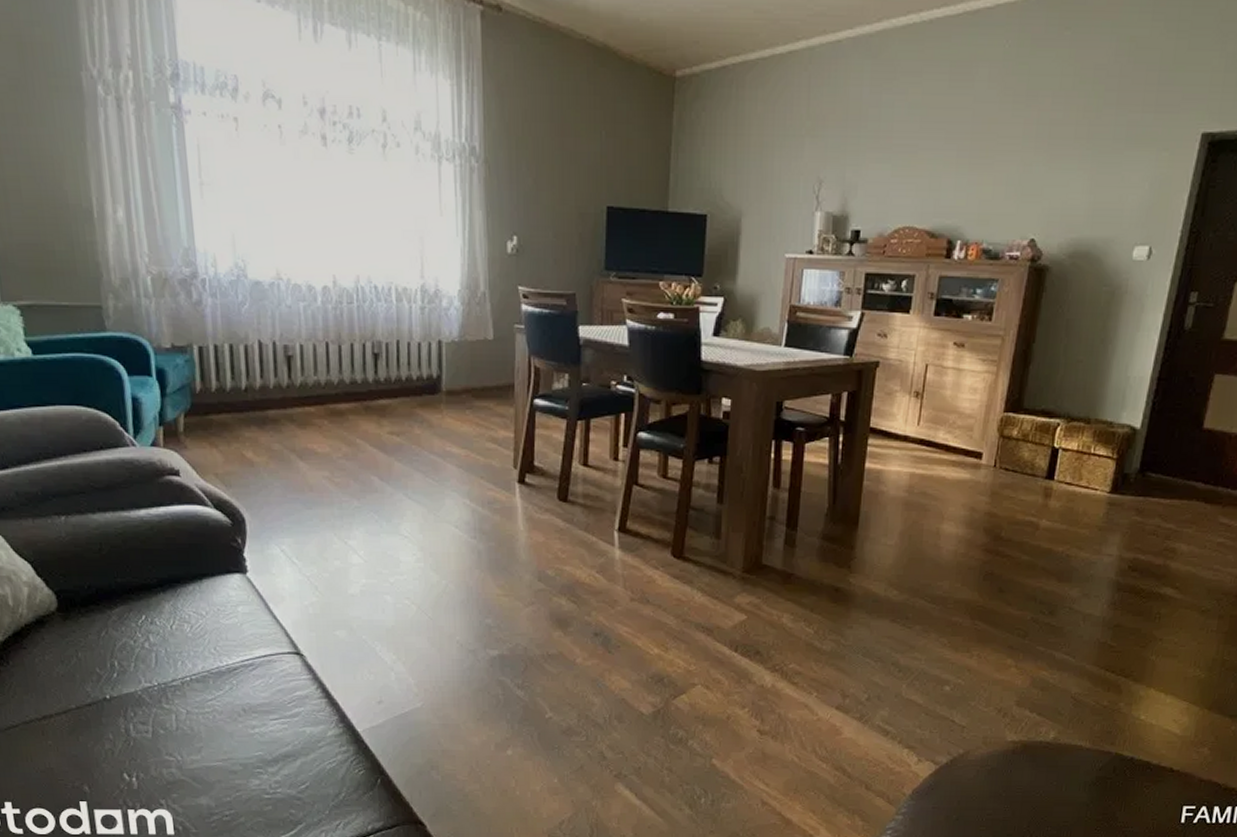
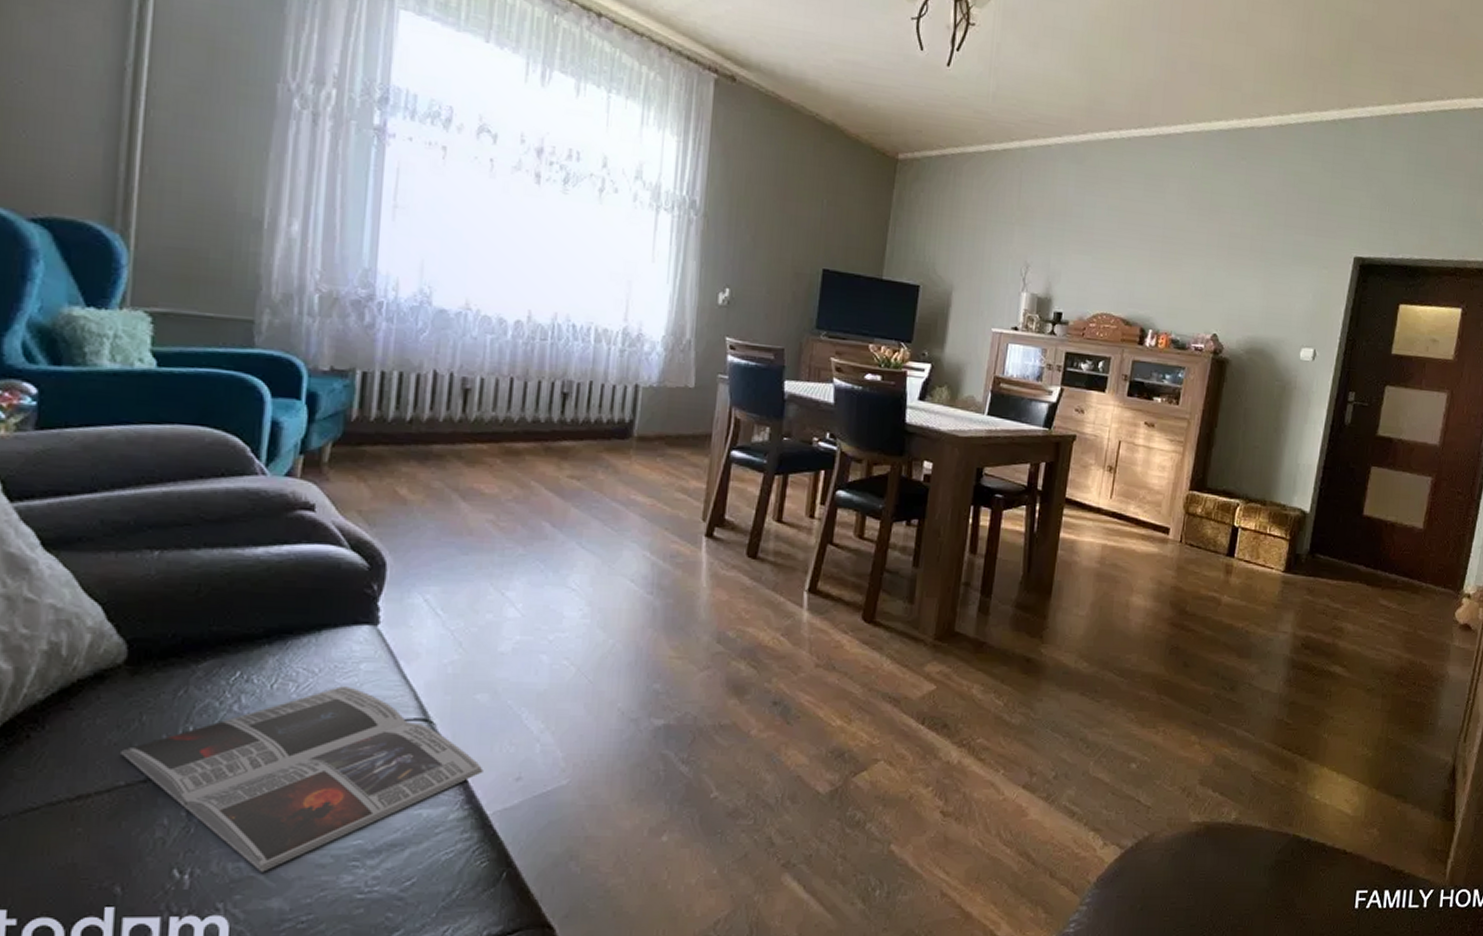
magazine: none [68,626,350,776] -> present [121,686,483,872]

